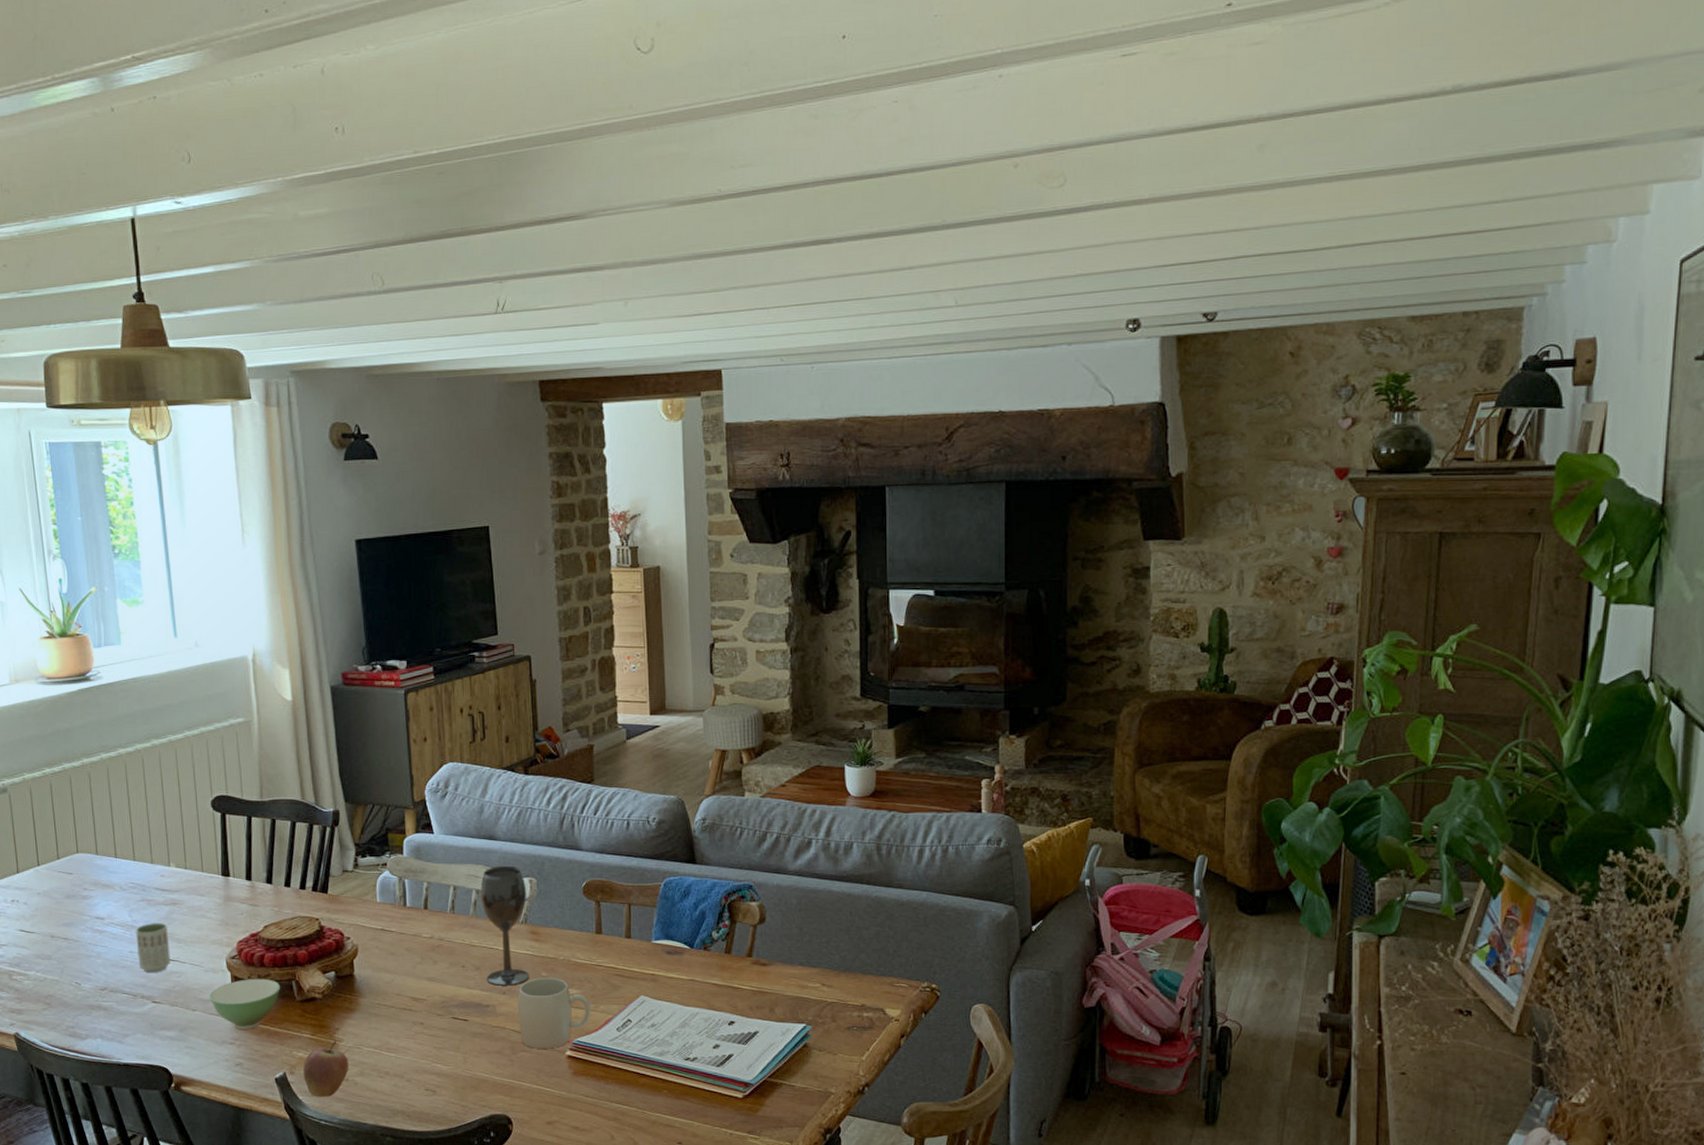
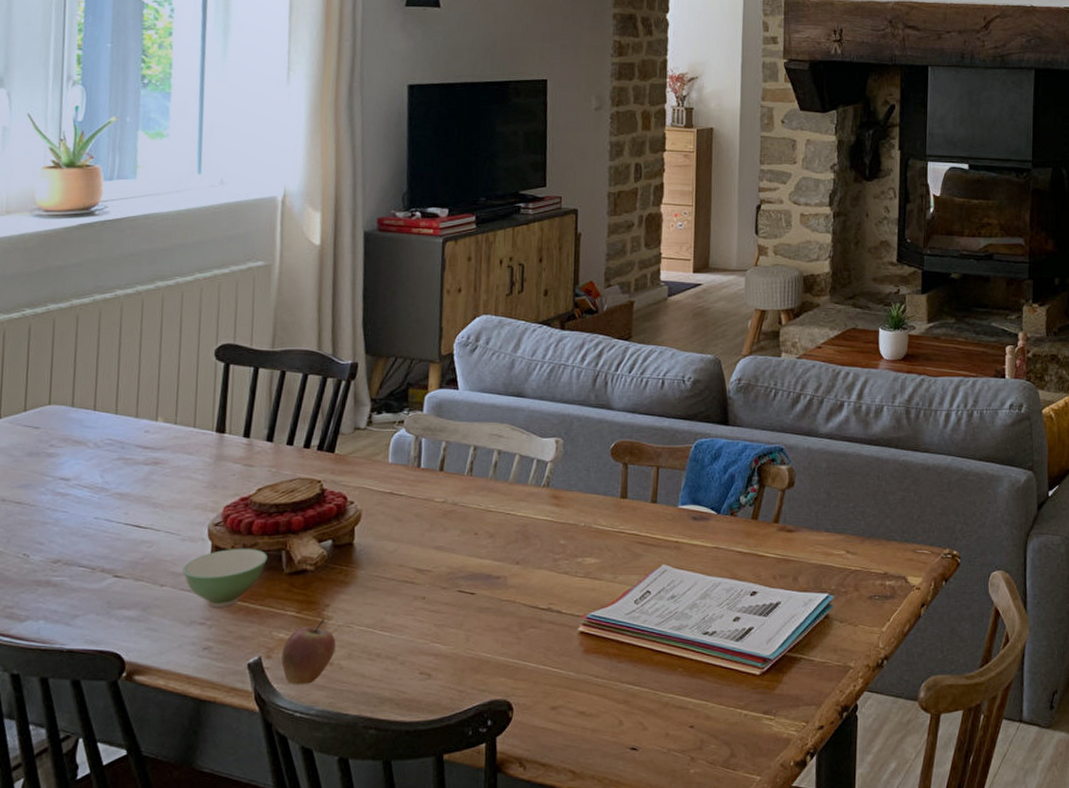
cup: present [135,923,171,973] -> none [103,485,146,542]
wine glass: present [480,865,530,986] -> none [501,424,552,555]
mug: present [517,978,591,1049] -> none [529,546,609,624]

